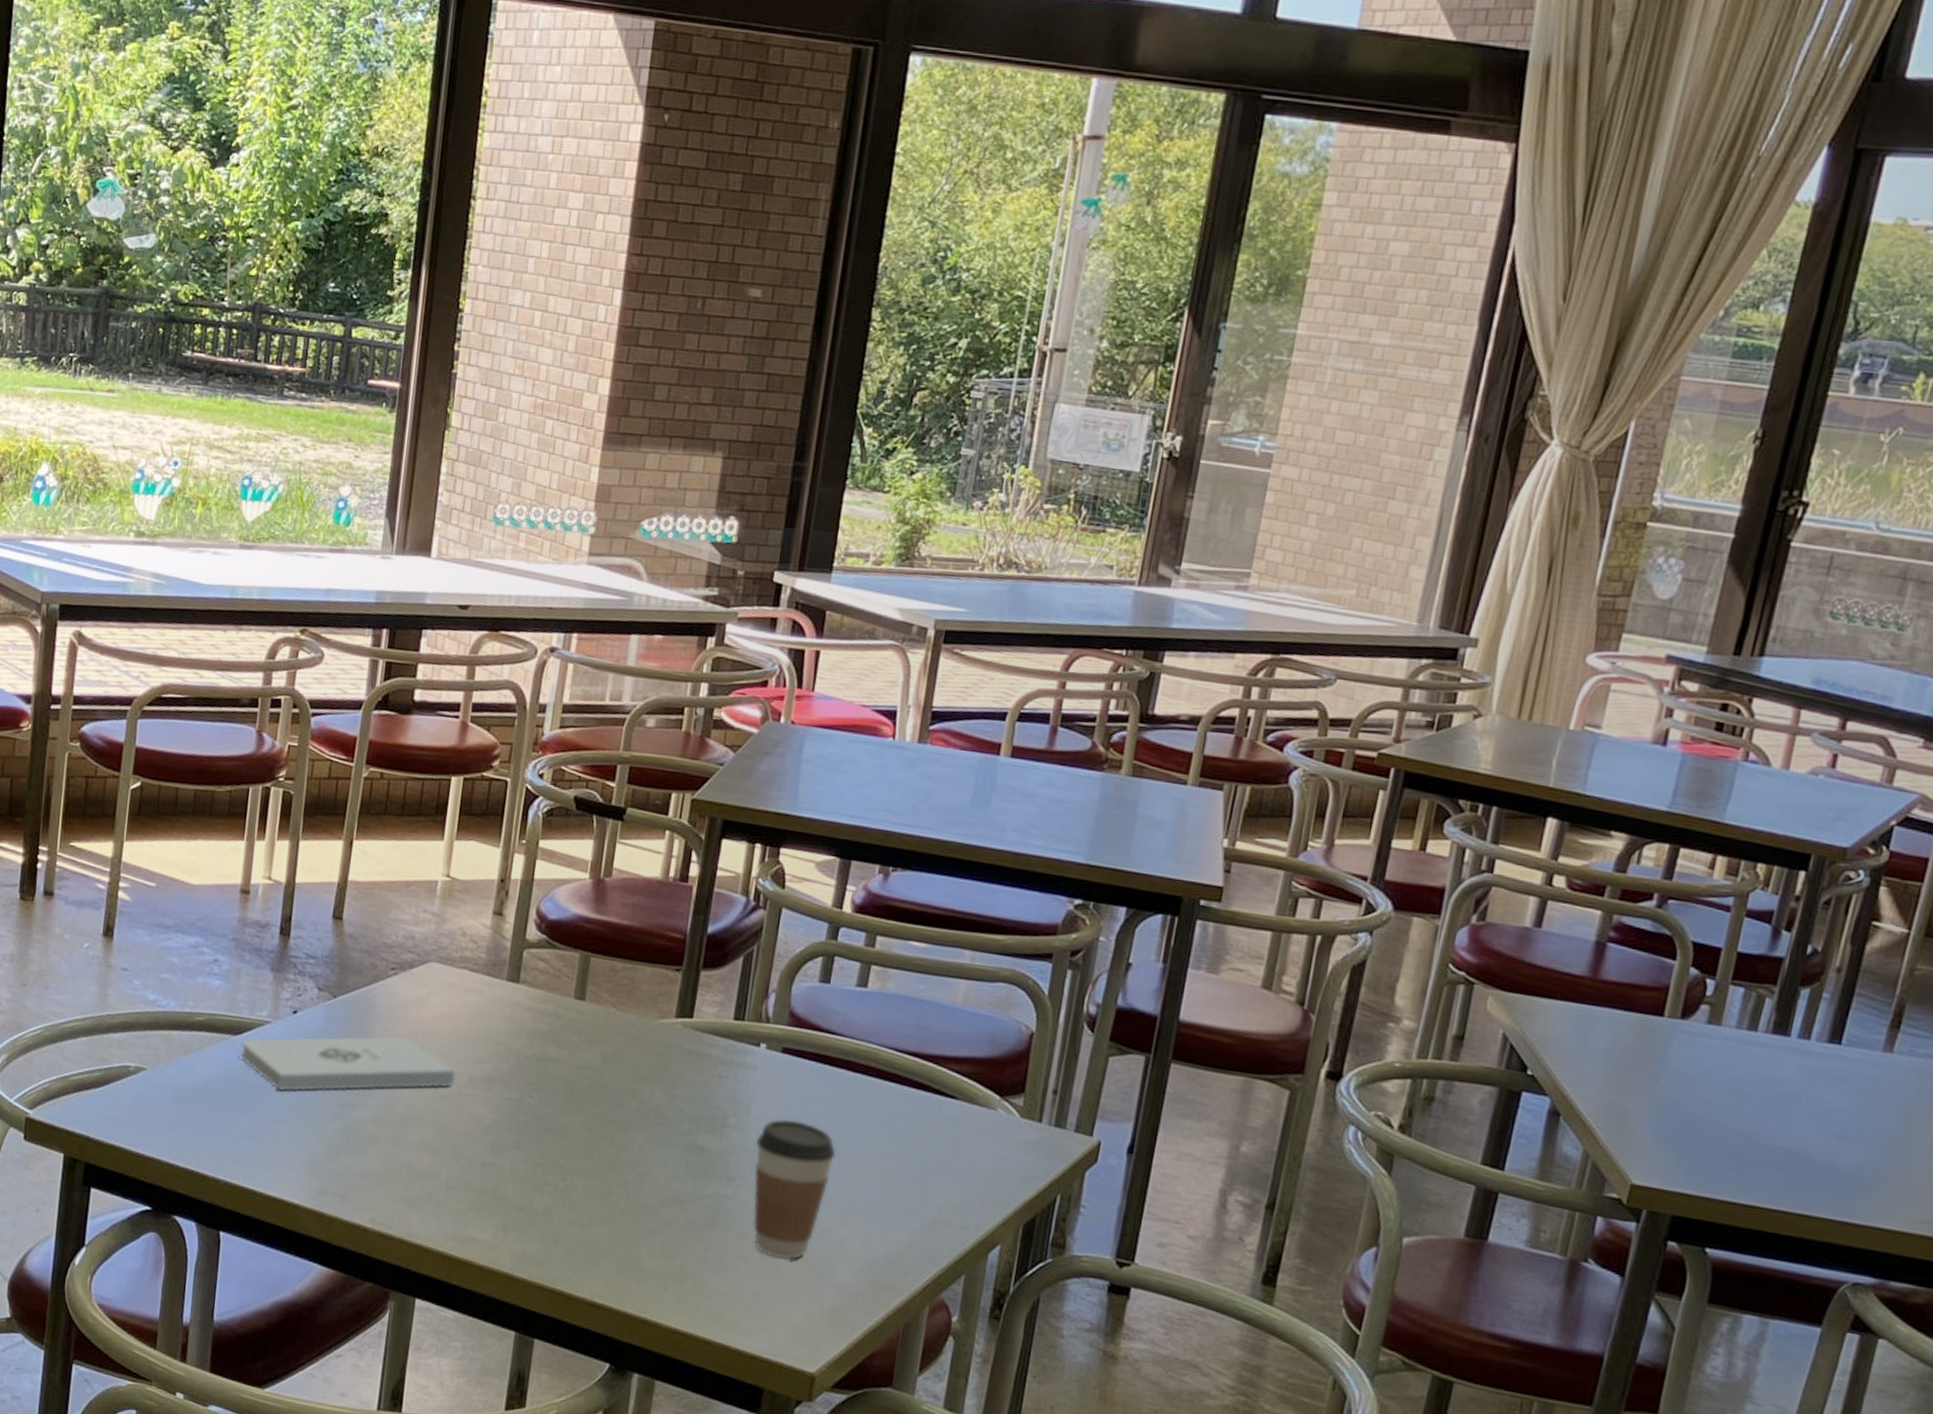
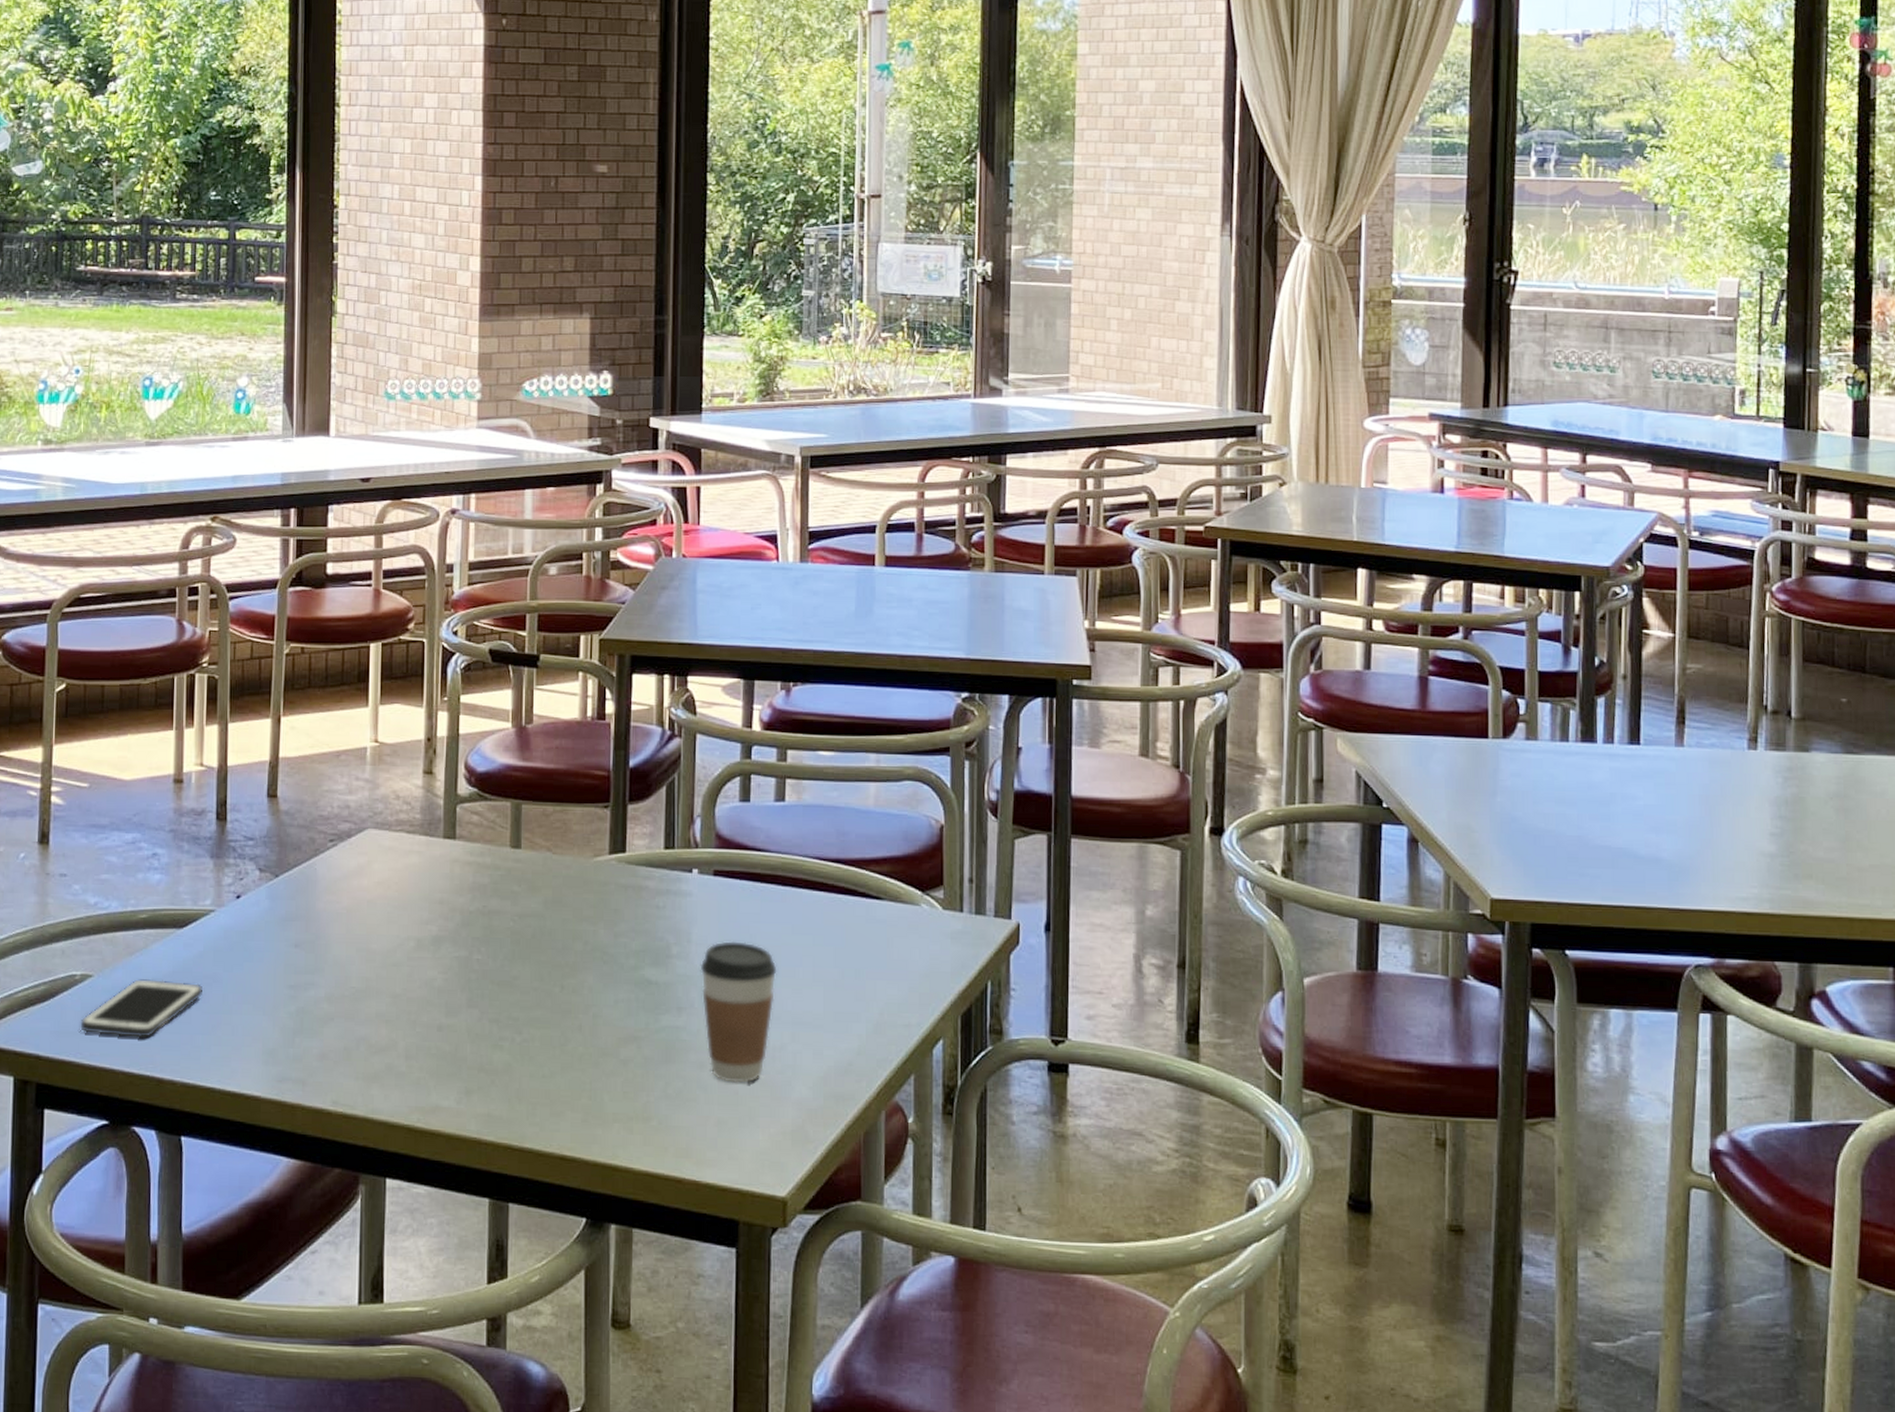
cell phone: none [131,1078,253,1135] -> present [80,979,203,1039]
notepad: present [240,1035,456,1092] -> none [187,908,403,980]

